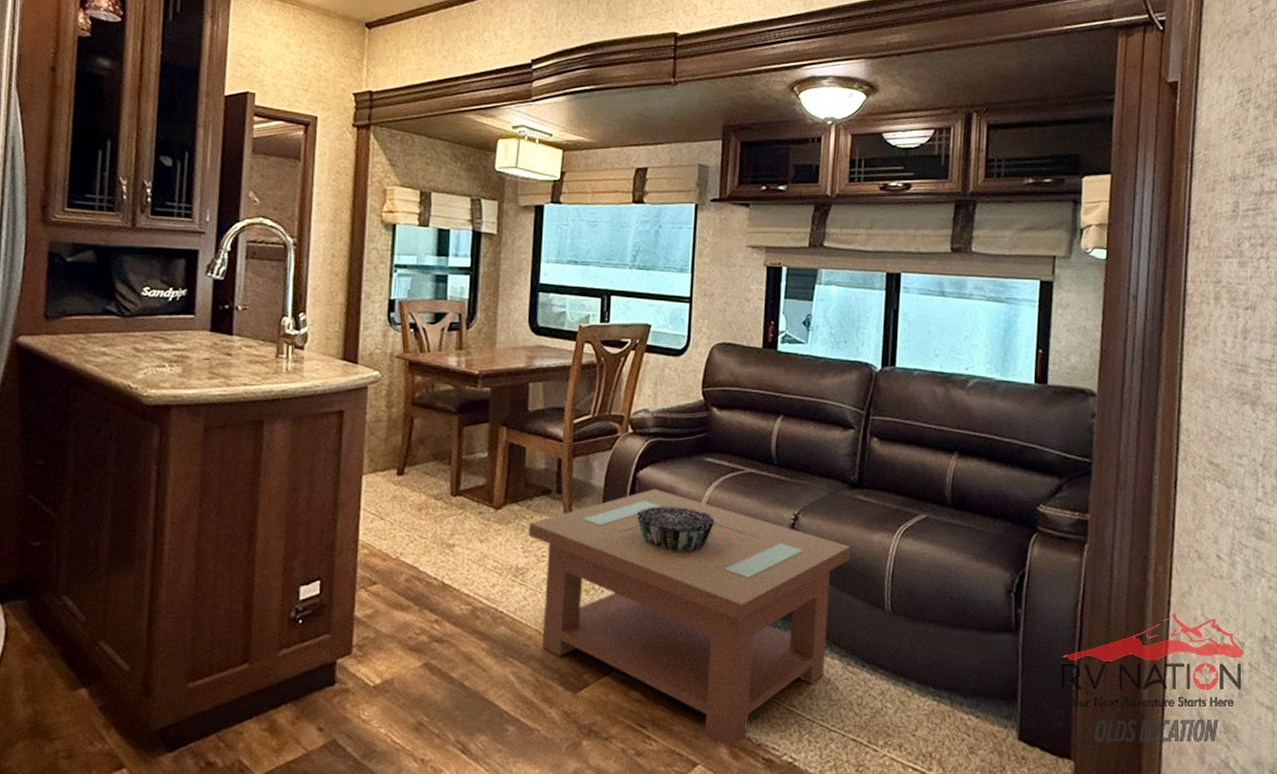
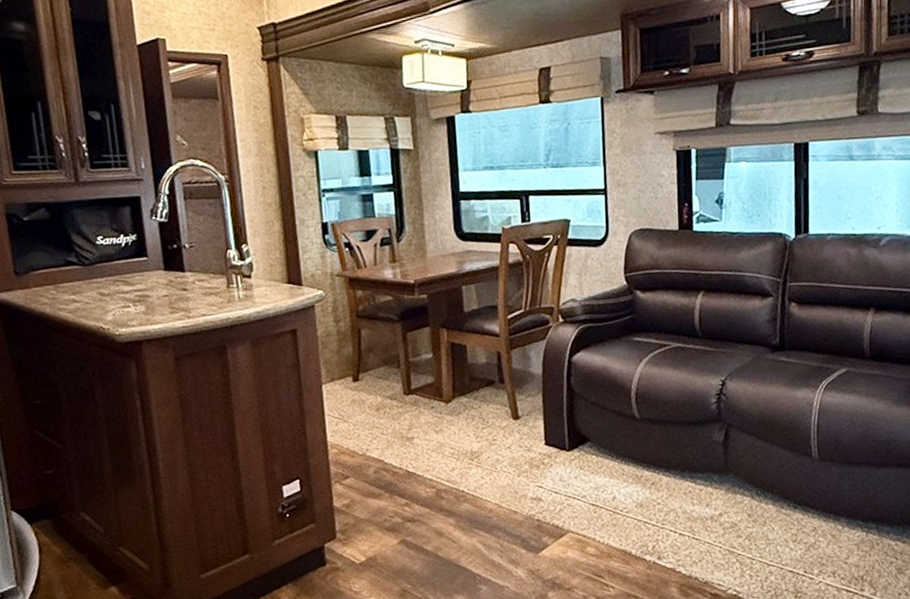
coffee table: present [529,488,851,748] -> none [478,370,778,587]
decorative bowl: present [635,506,716,552] -> none [573,384,649,425]

